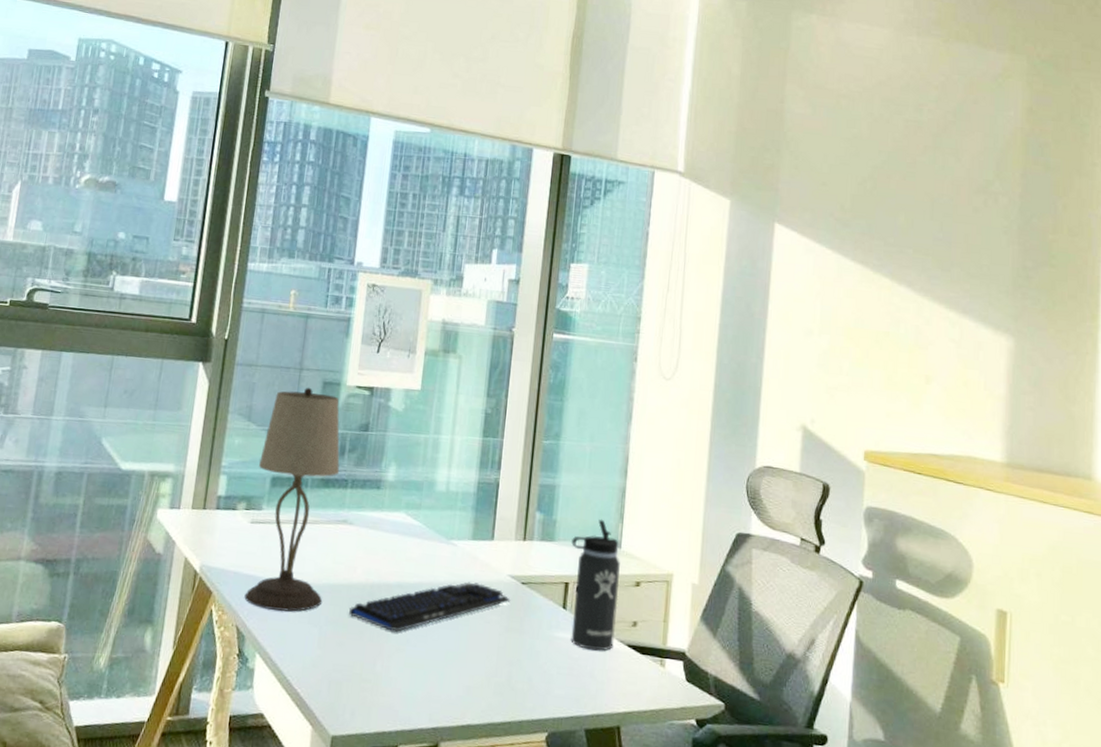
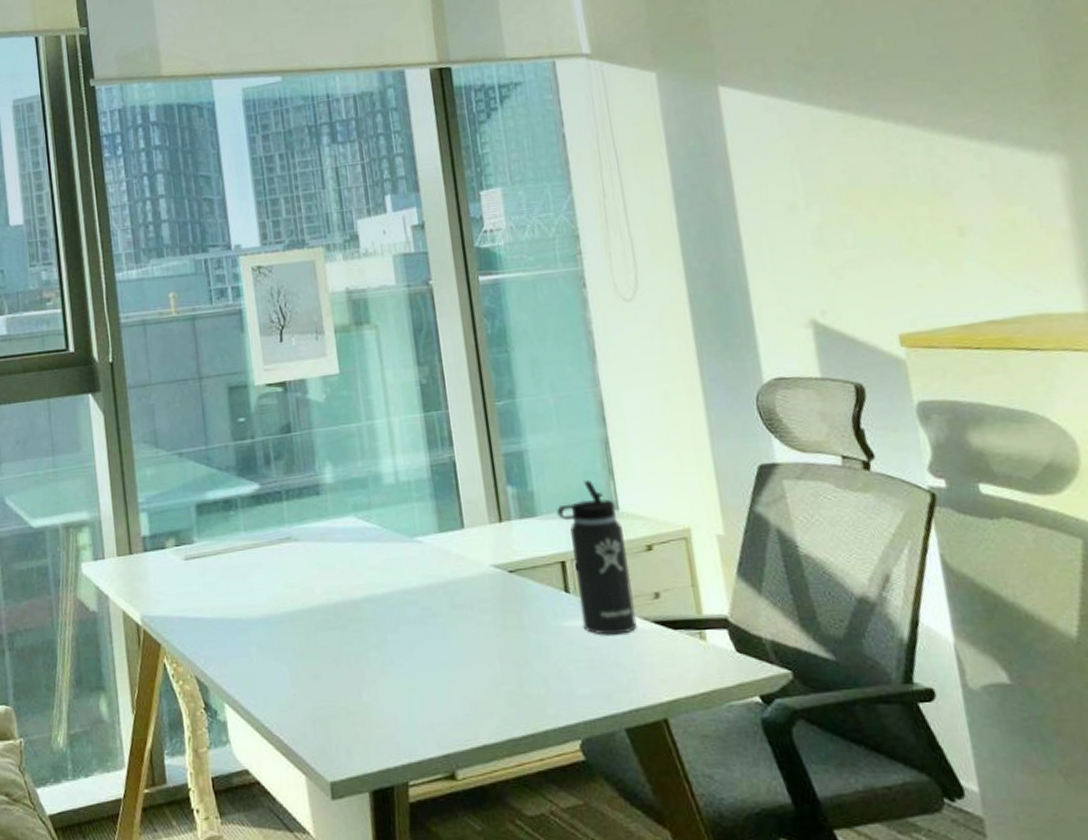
table lamp: present [244,387,340,612] -> none [178,396,285,653]
keyboard: present [349,582,511,632] -> none [317,580,501,653]

